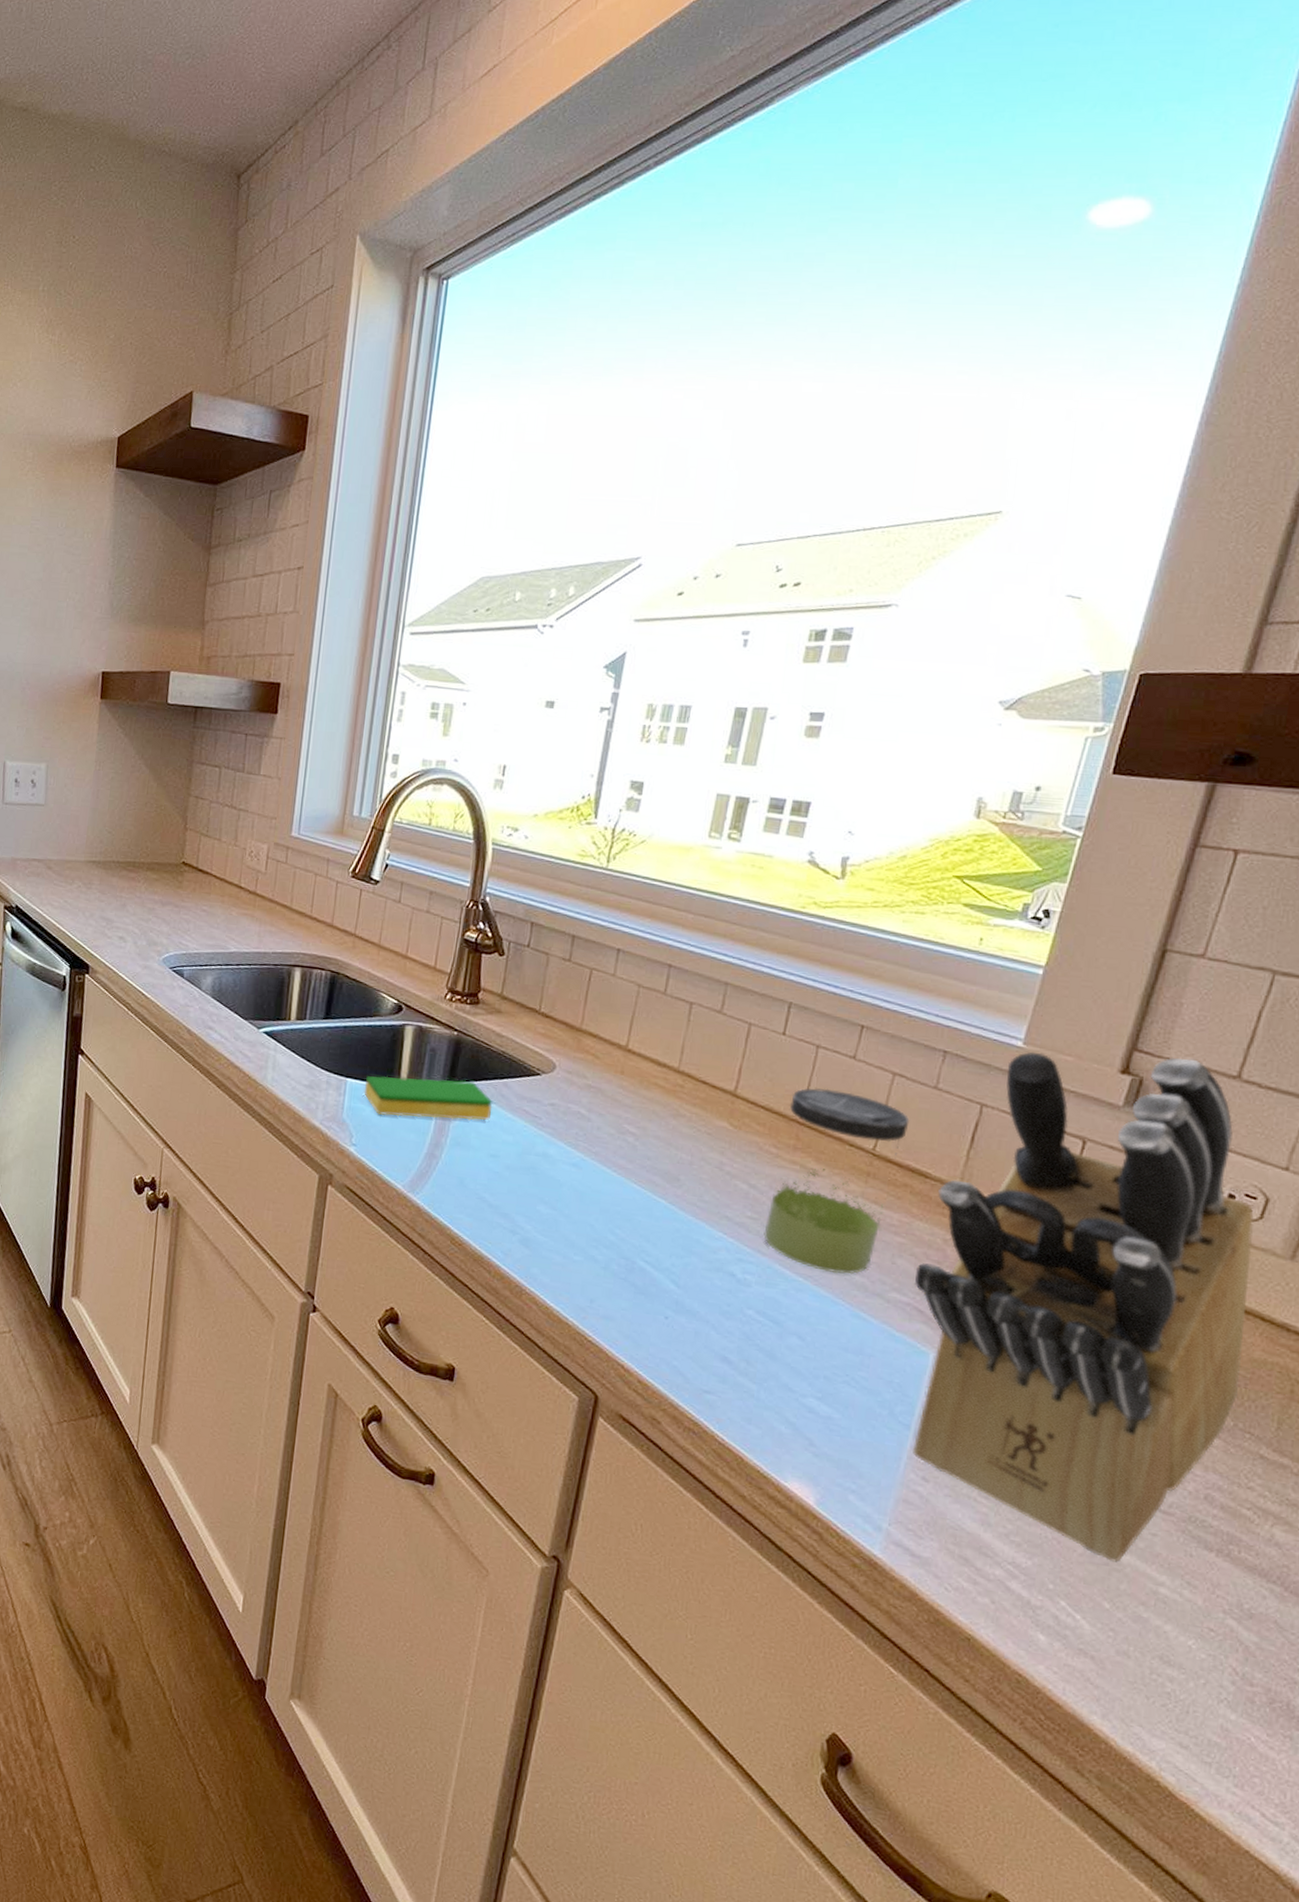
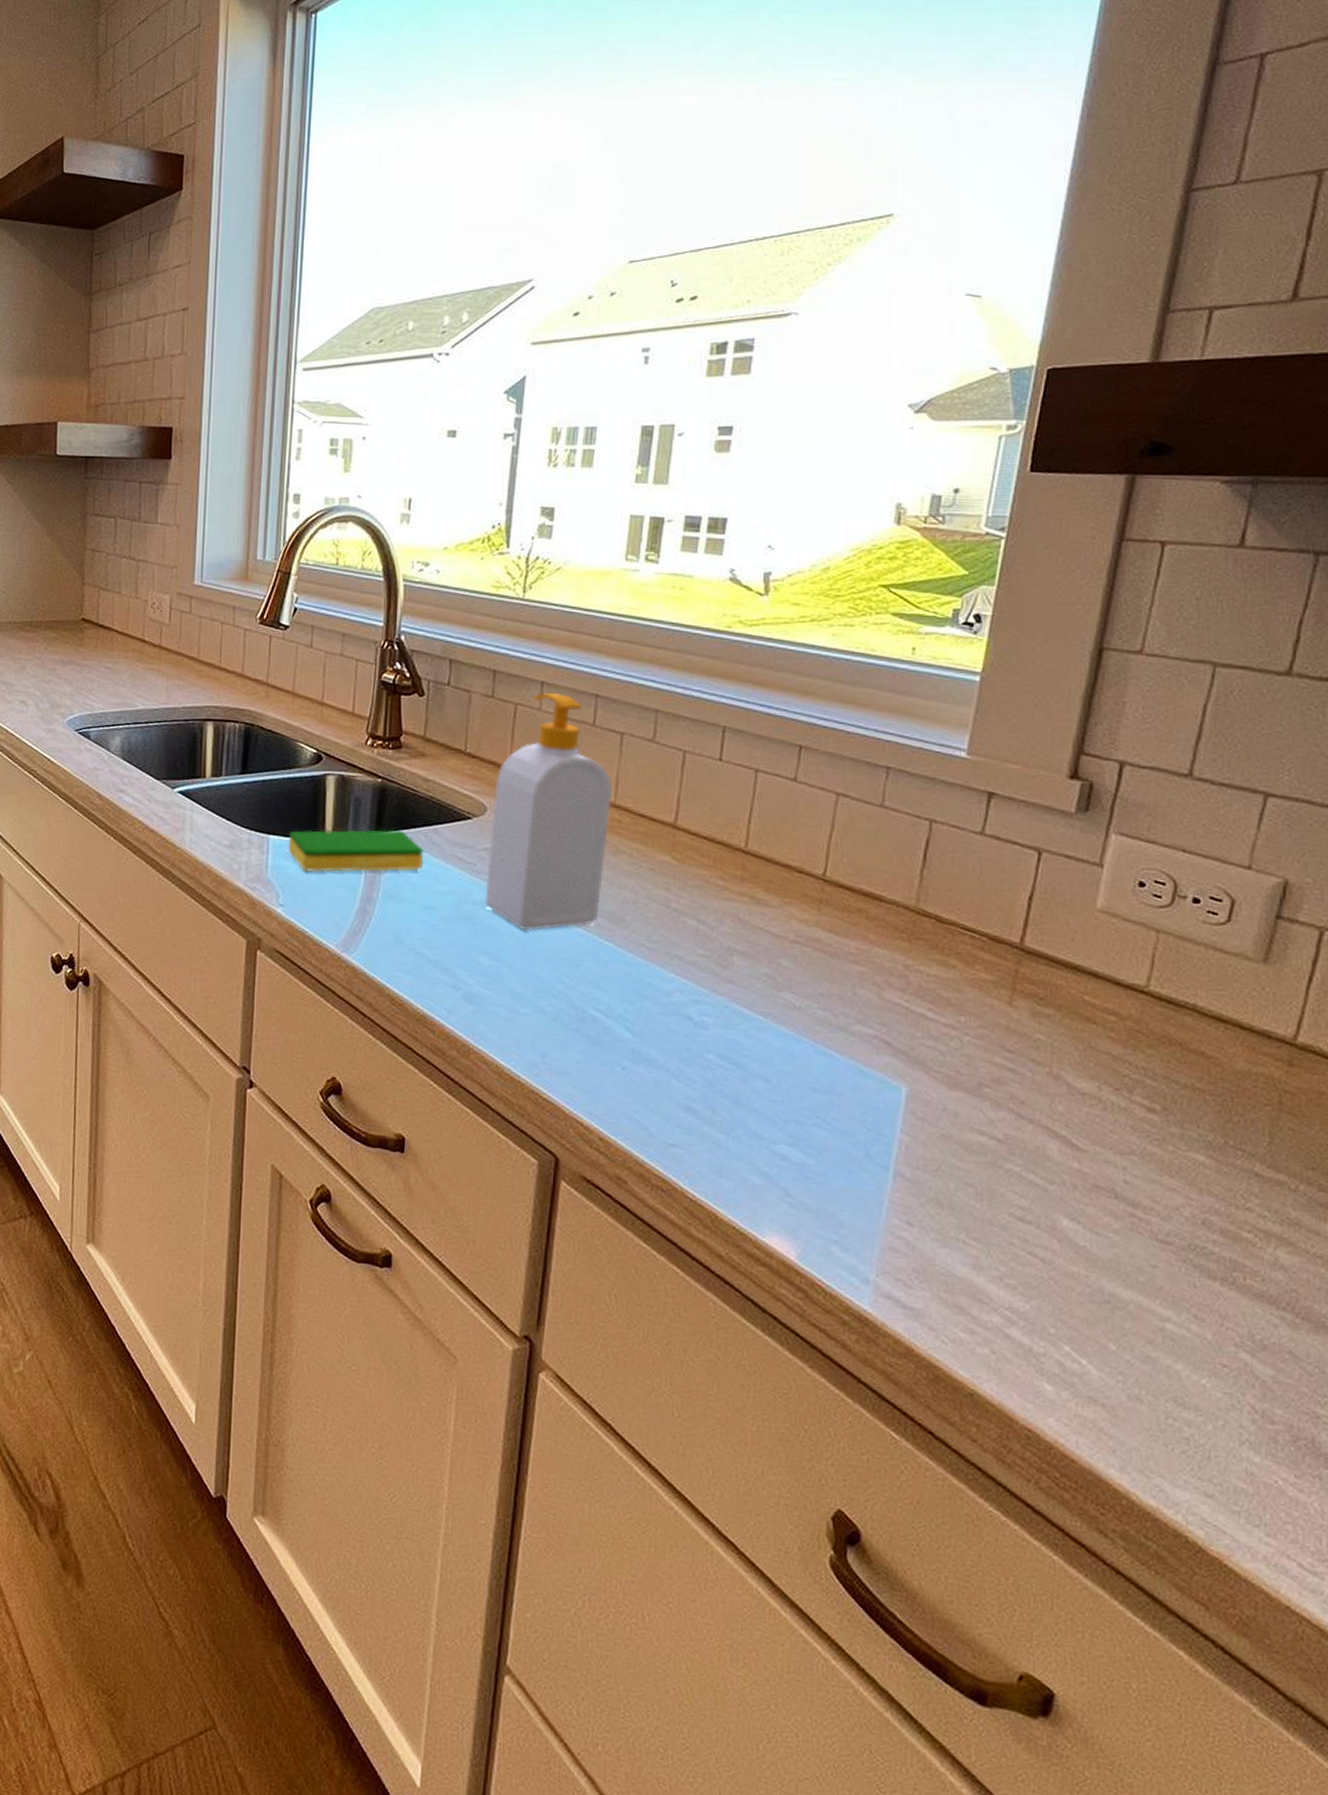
soap bottle: none [547,959,678,1184] -> present [485,692,612,931]
jar: present [764,1087,910,1275] -> none [718,814,858,1010]
knife block: present [912,1051,1254,1562] -> none [880,759,1225,1299]

